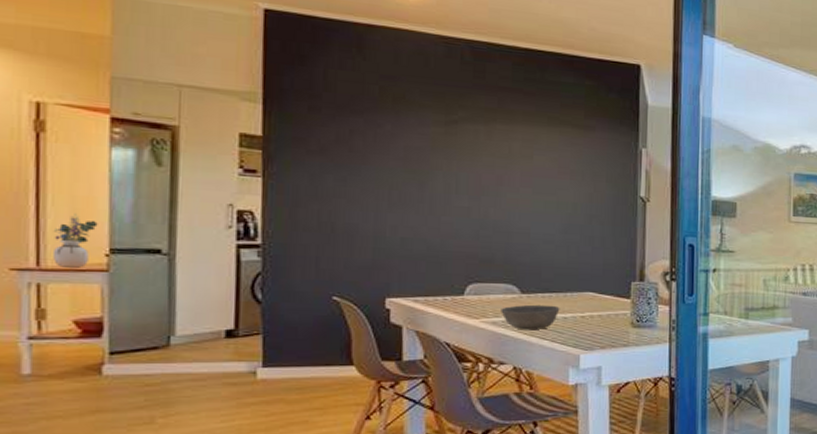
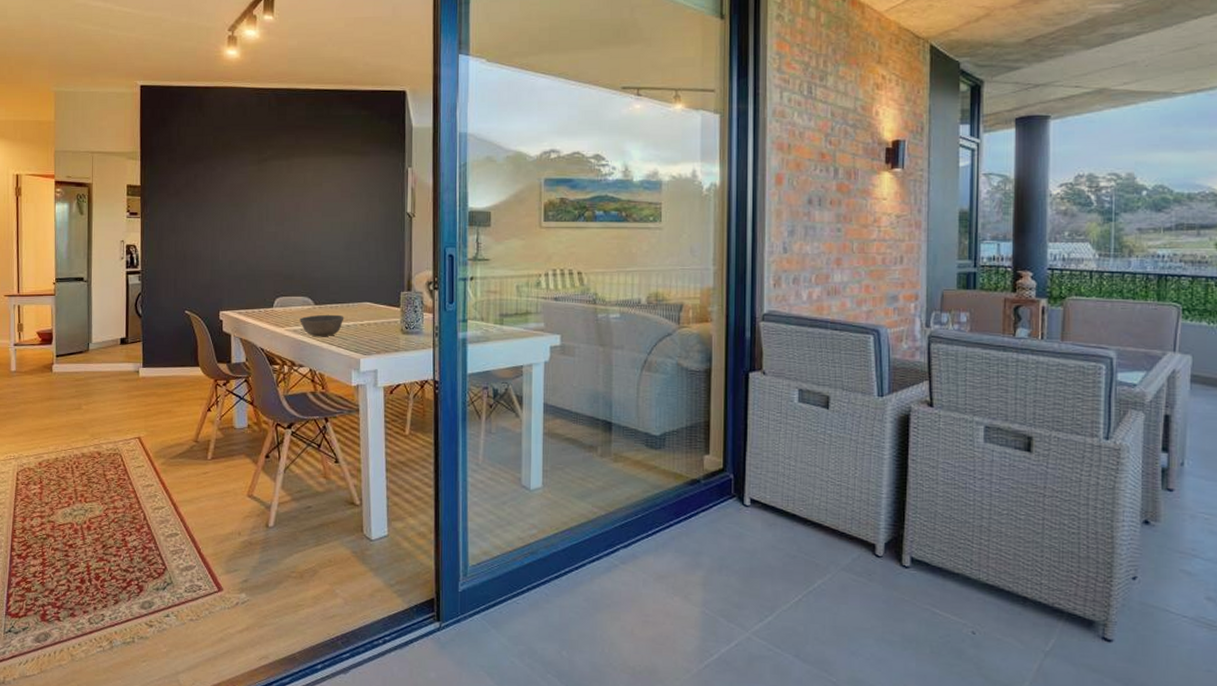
bouquet: present [53,212,98,269] -> none [26,253,49,294]

